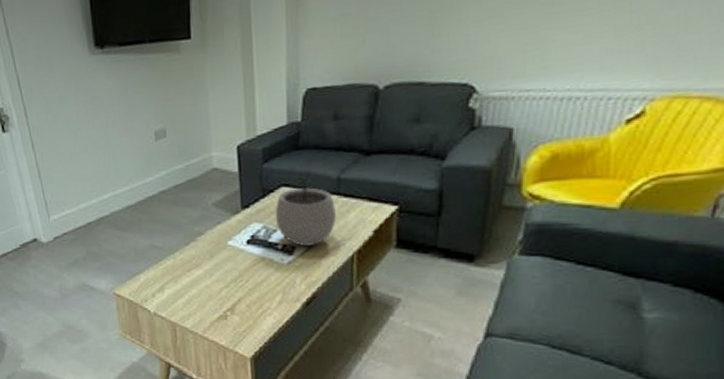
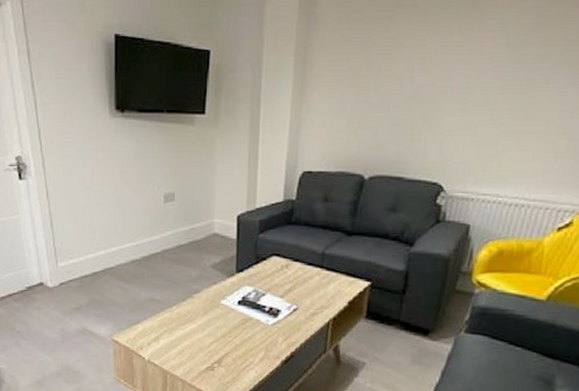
plant pot: present [275,173,336,246] -> none [265,247,318,311]

